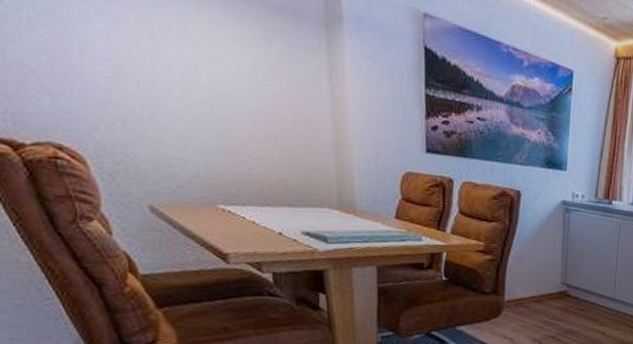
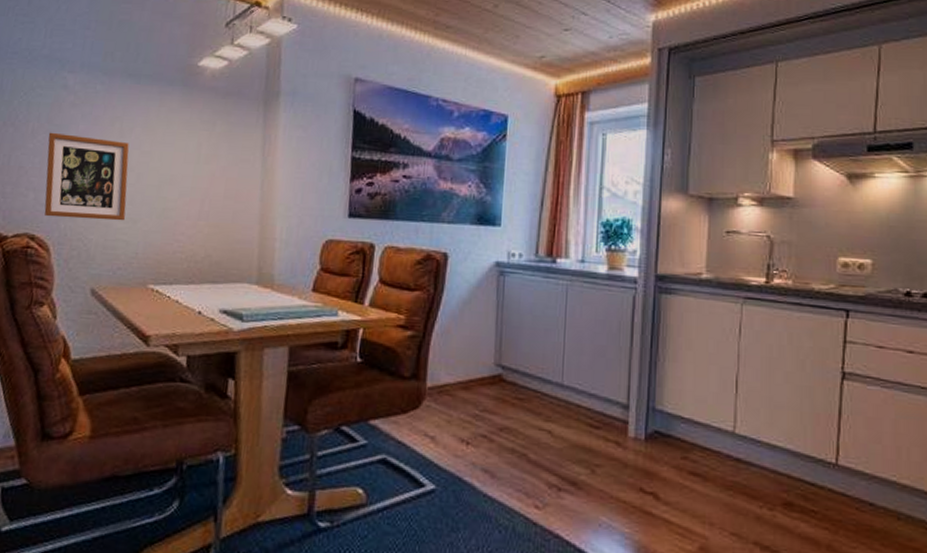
picture frame: none [53,26,178,138] -> present [44,132,130,221]

